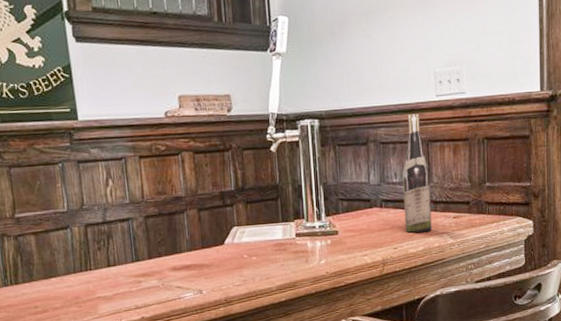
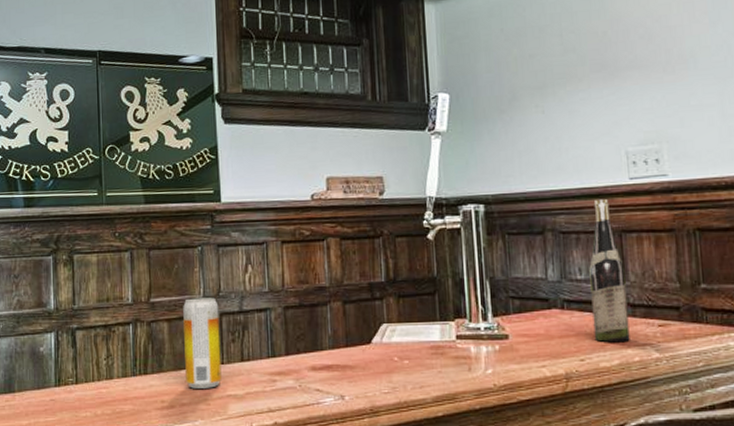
beer can: none [48,210,91,294] -> present [183,297,222,389]

